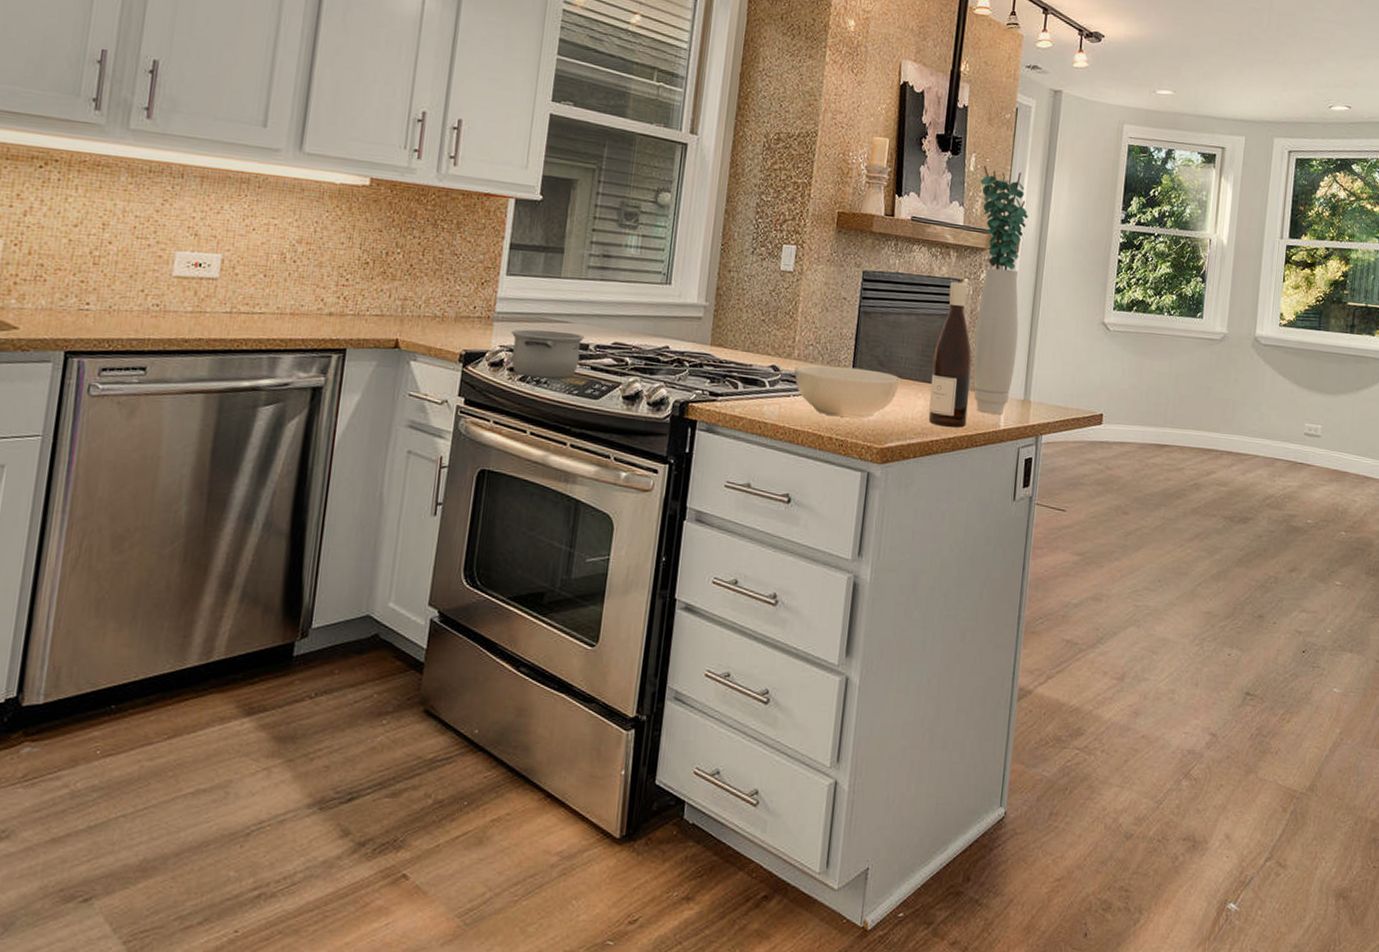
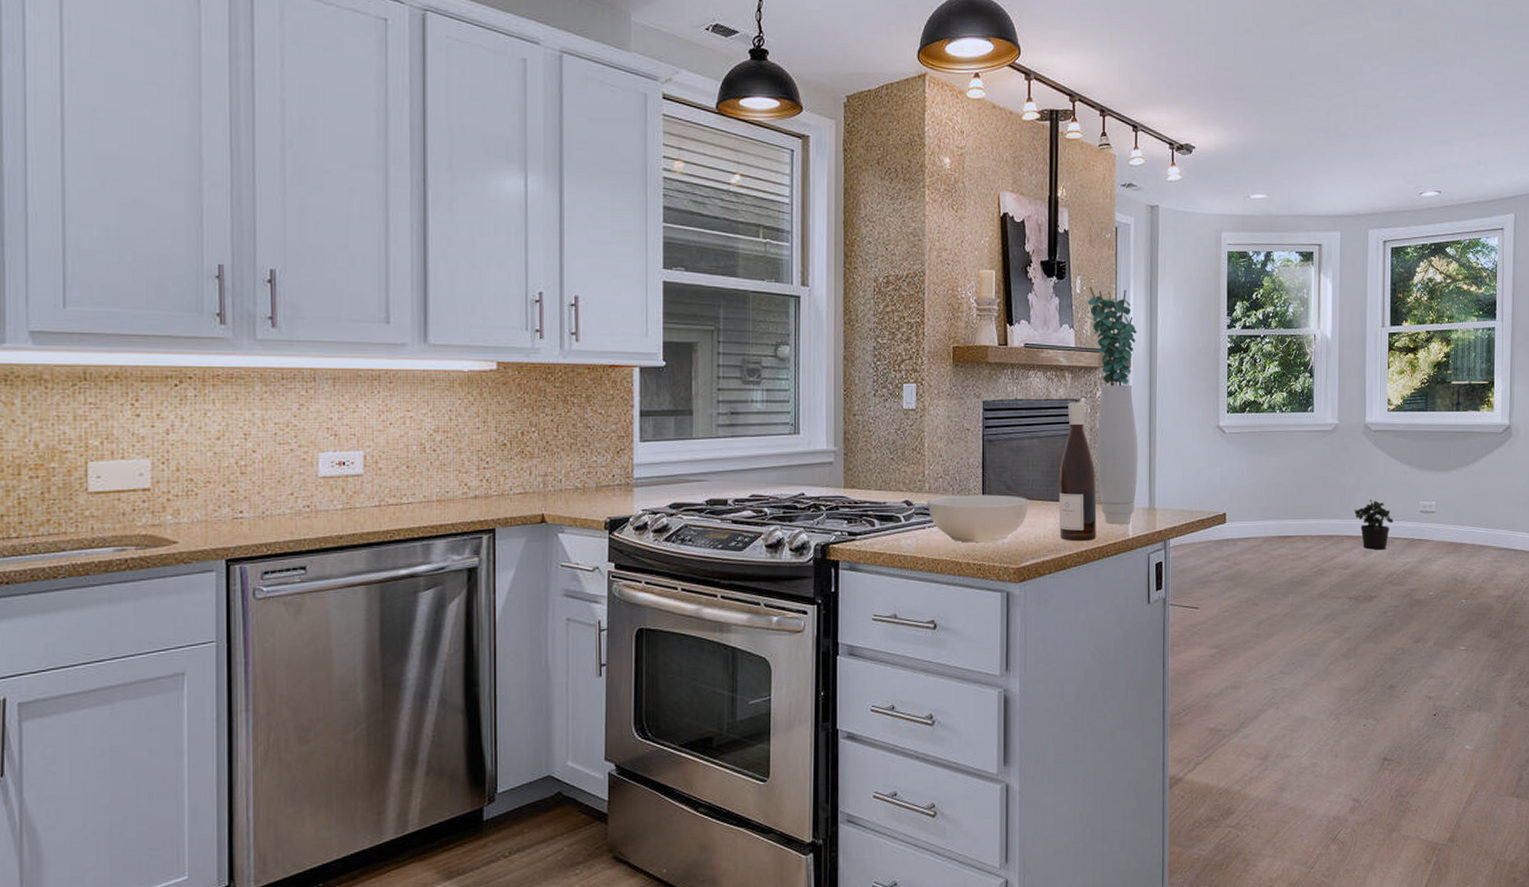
cooking pot: present [511,329,584,380] -> none [651,490,722,537]
potted plant: none [1236,415,1277,470] -> present [1354,499,1394,550]

